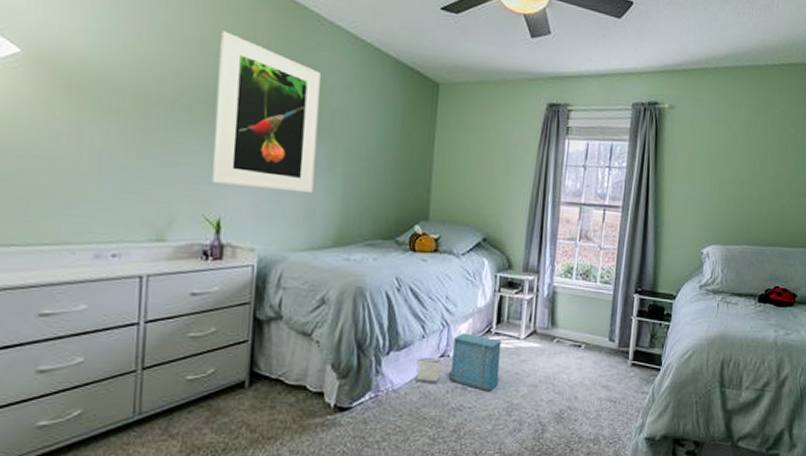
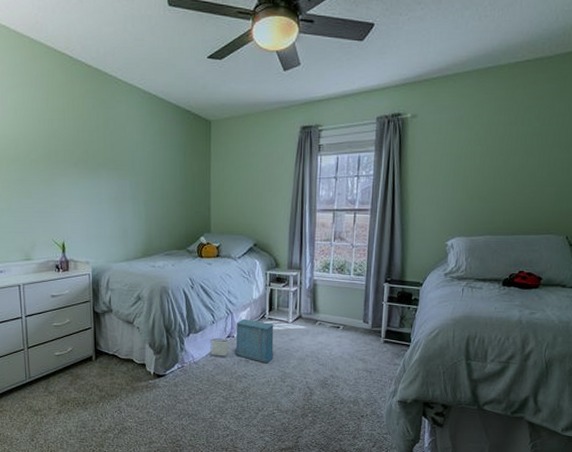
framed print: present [212,30,321,194] -> none [50,101,124,218]

